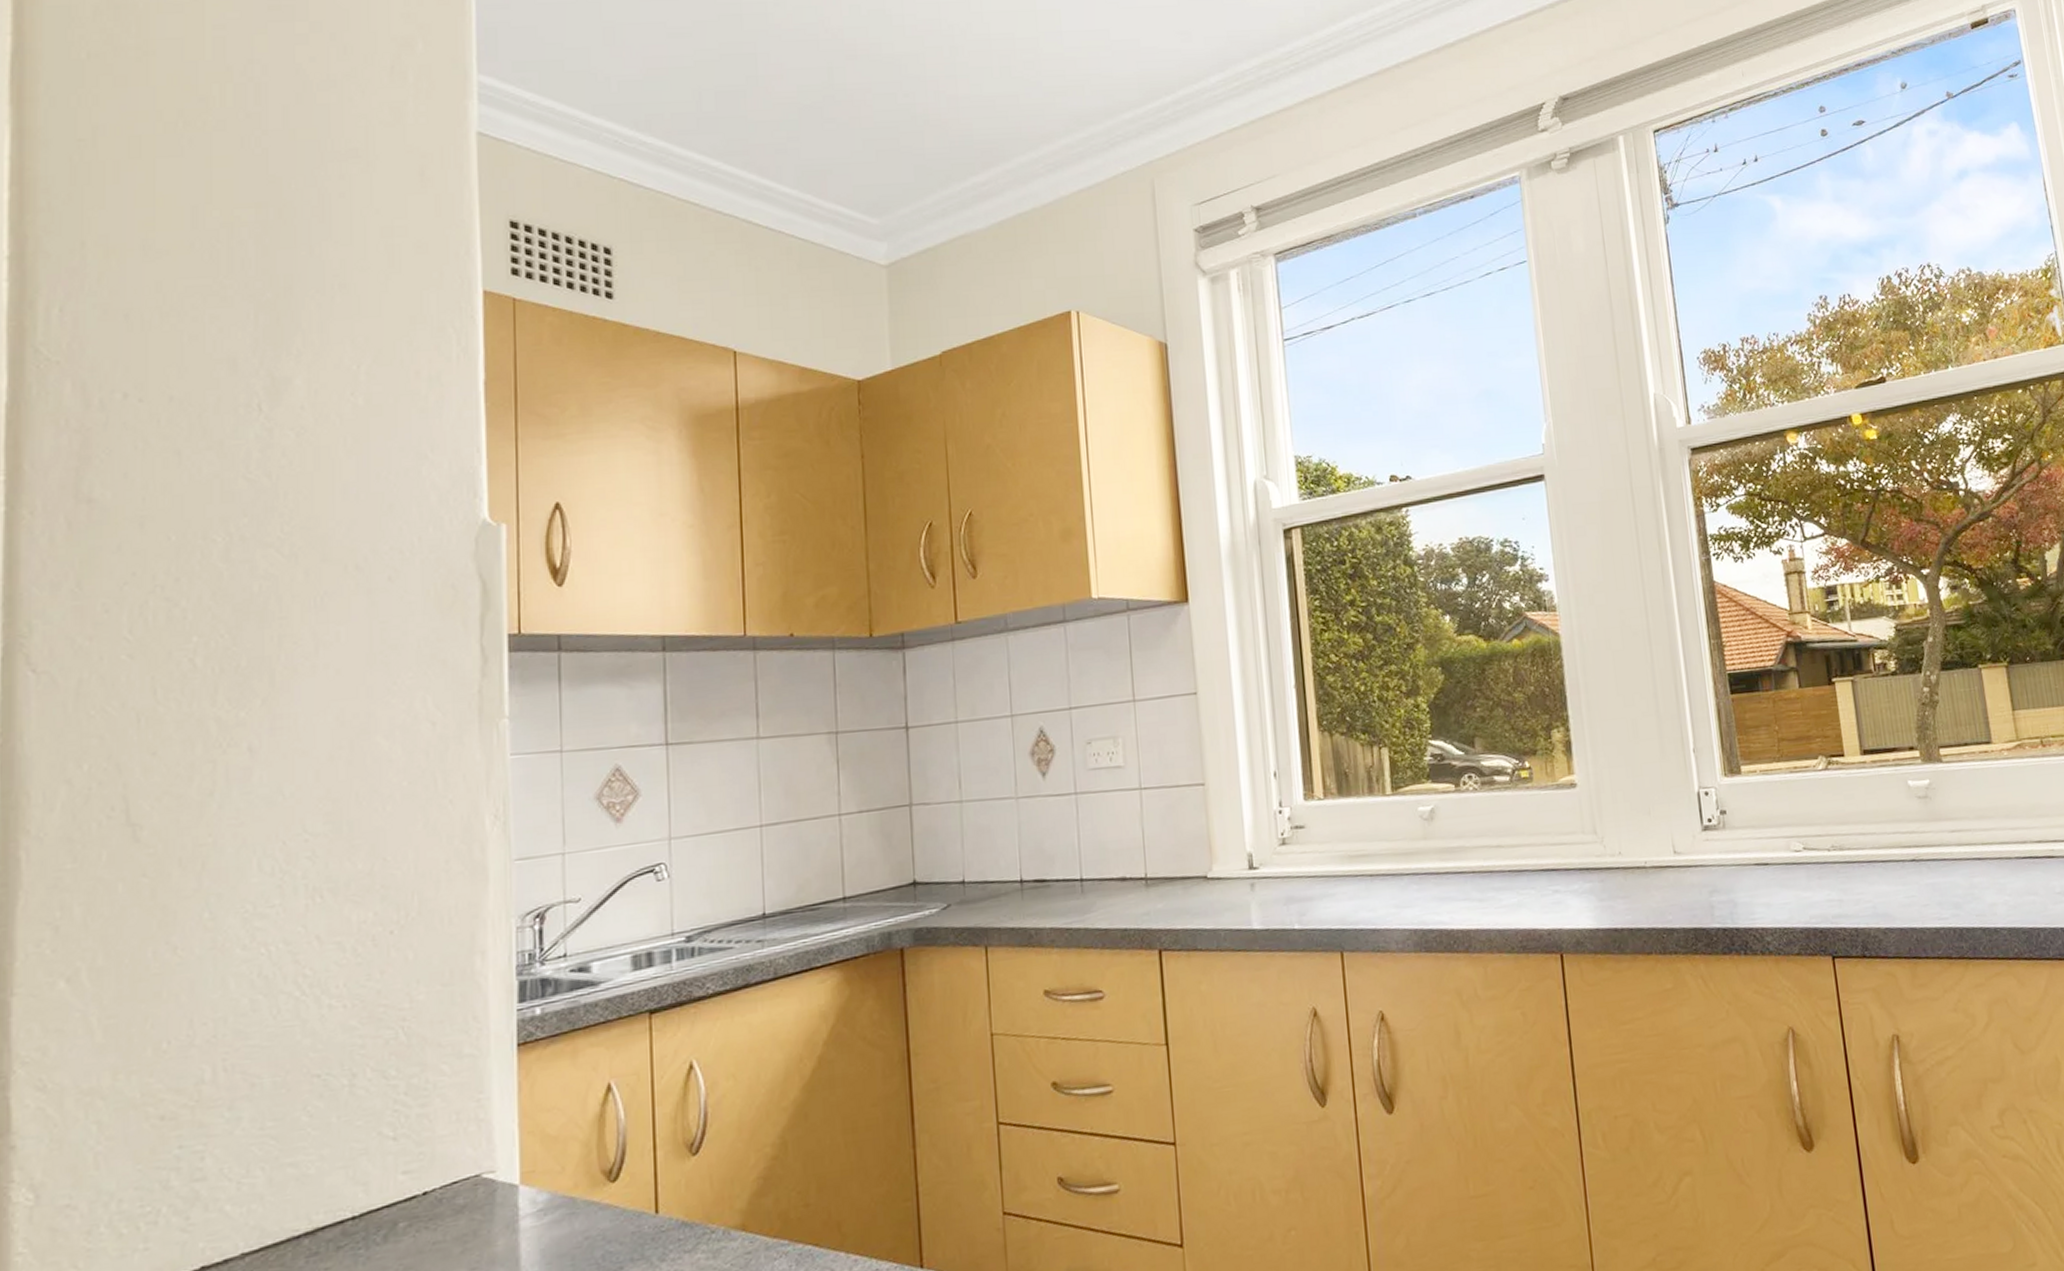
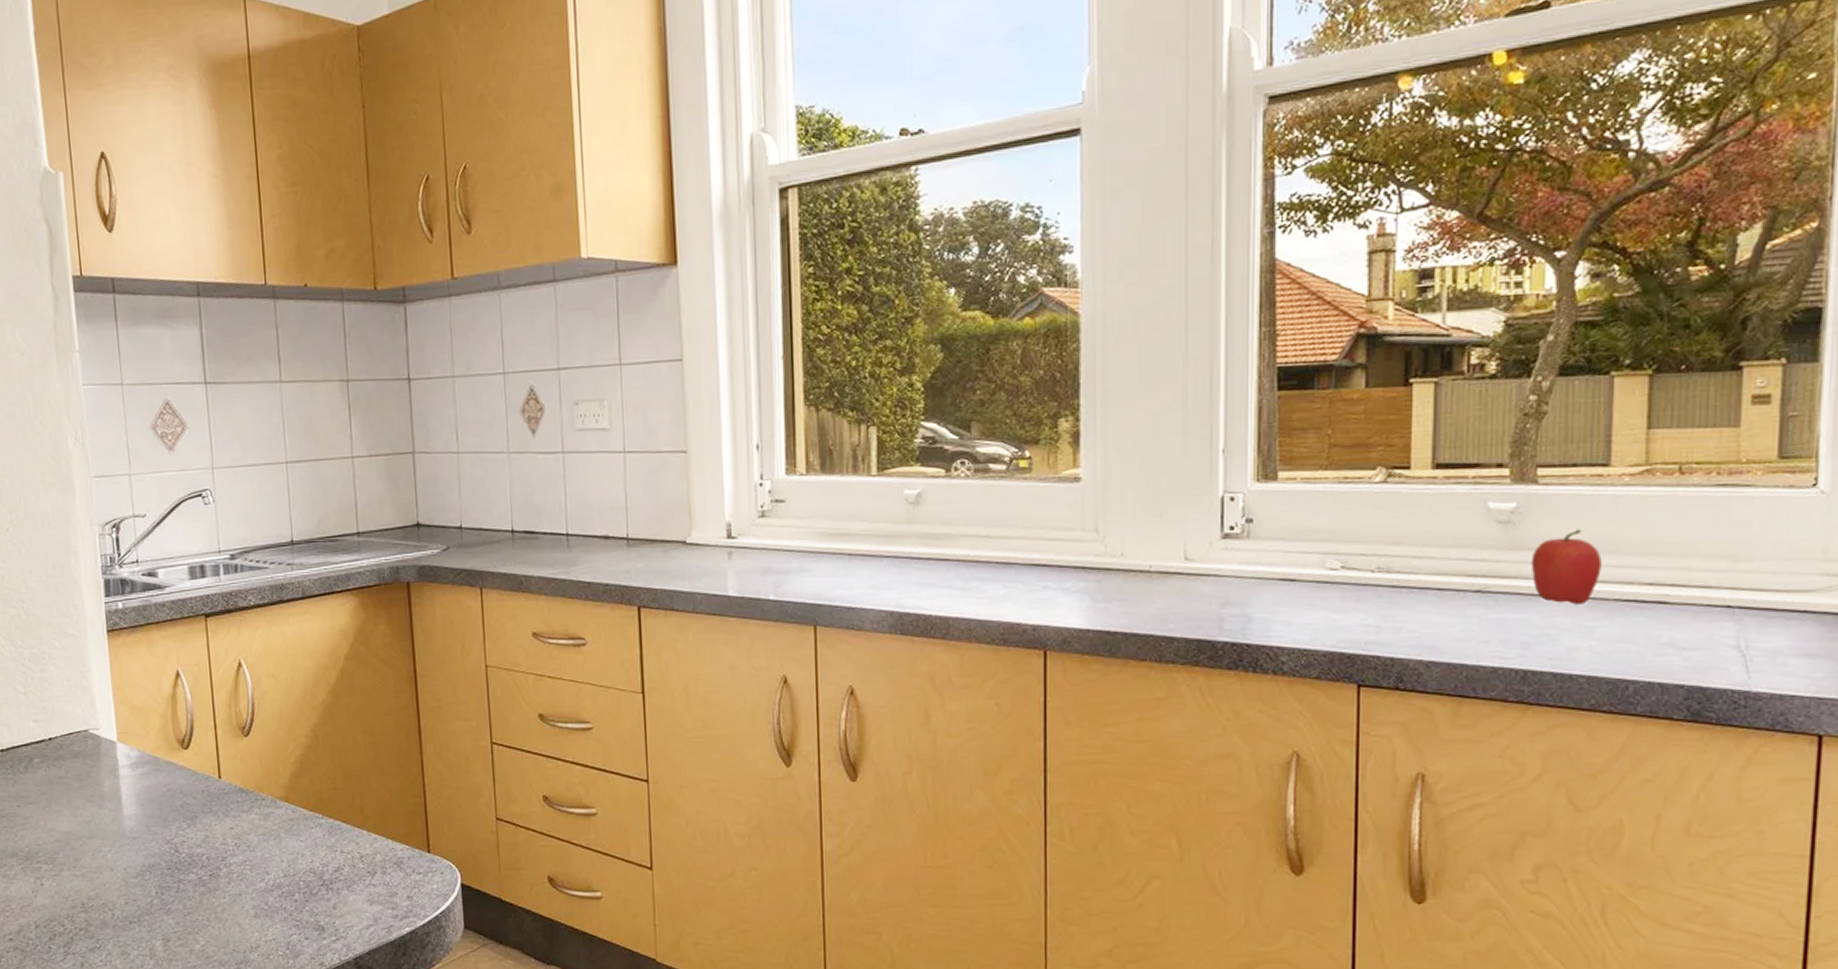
fruit: none [1948,798,2002,865] -> present [1531,529,1602,605]

